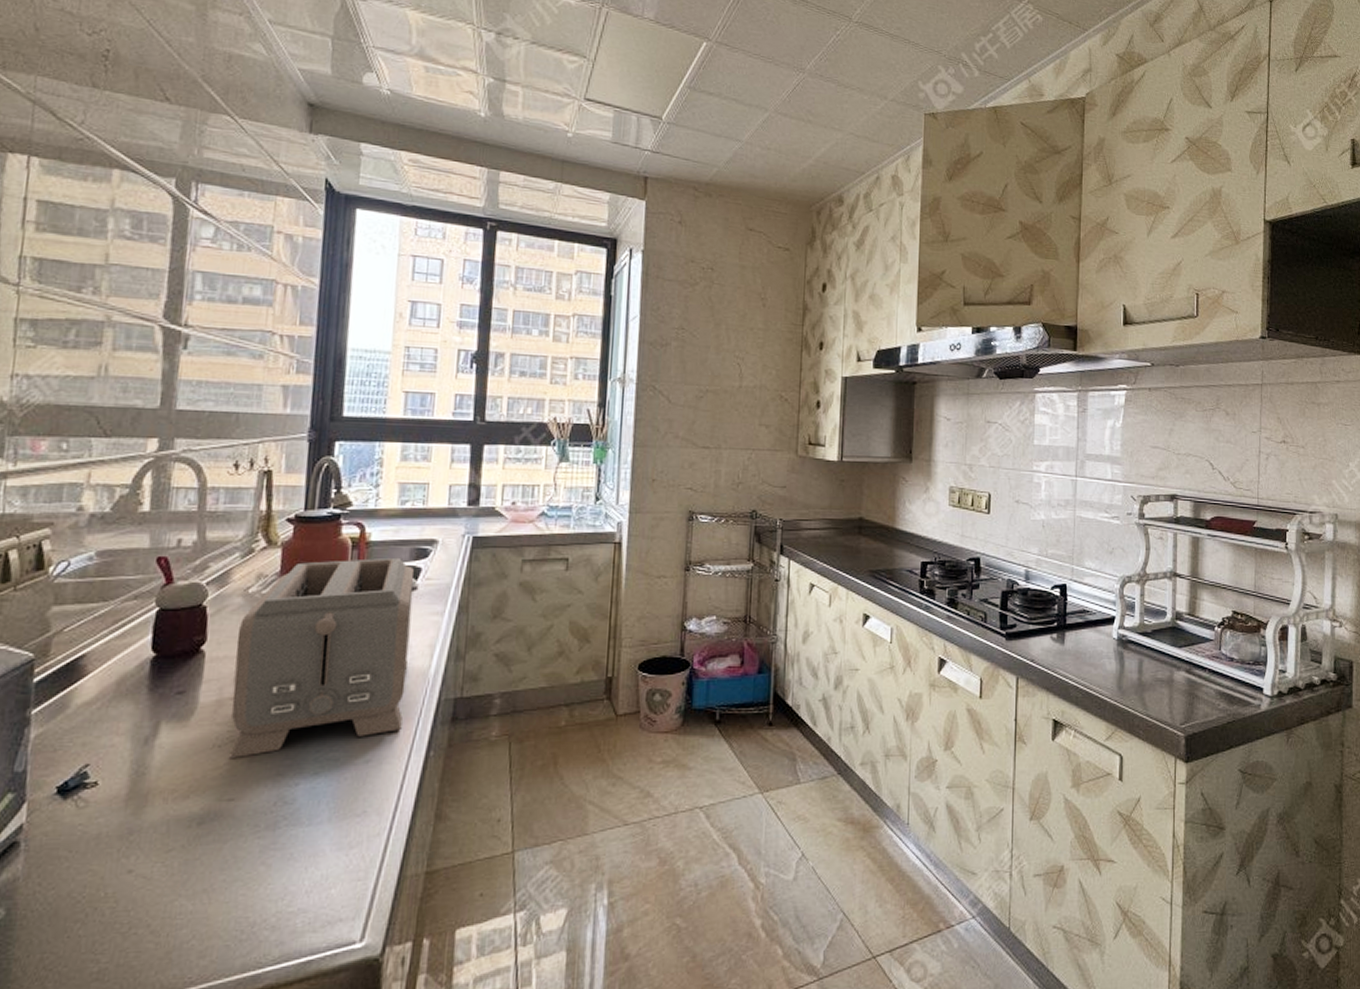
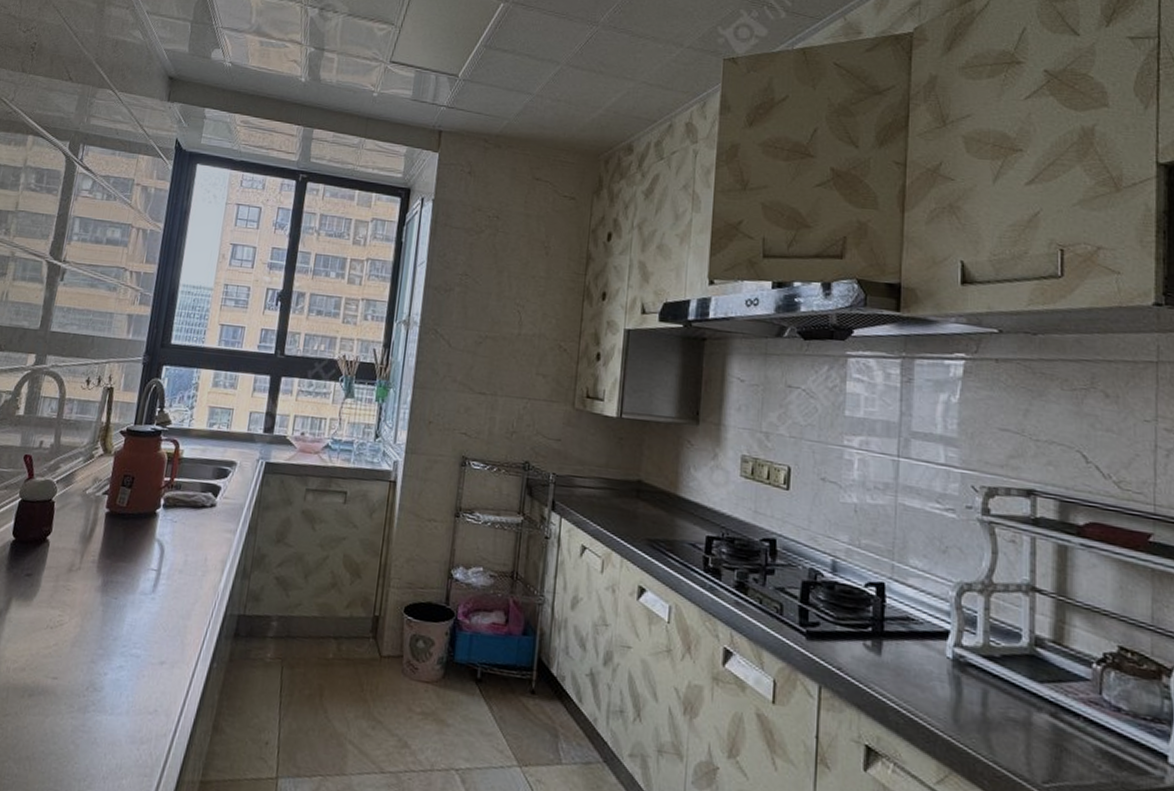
toaster: present [229,557,414,760] -> none [58,471,215,642]

